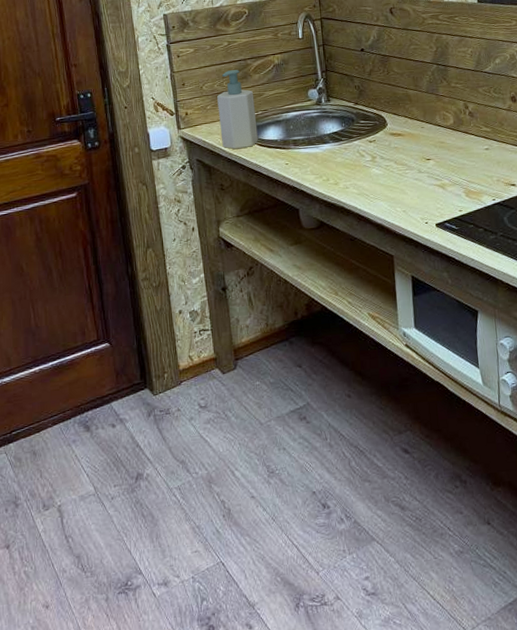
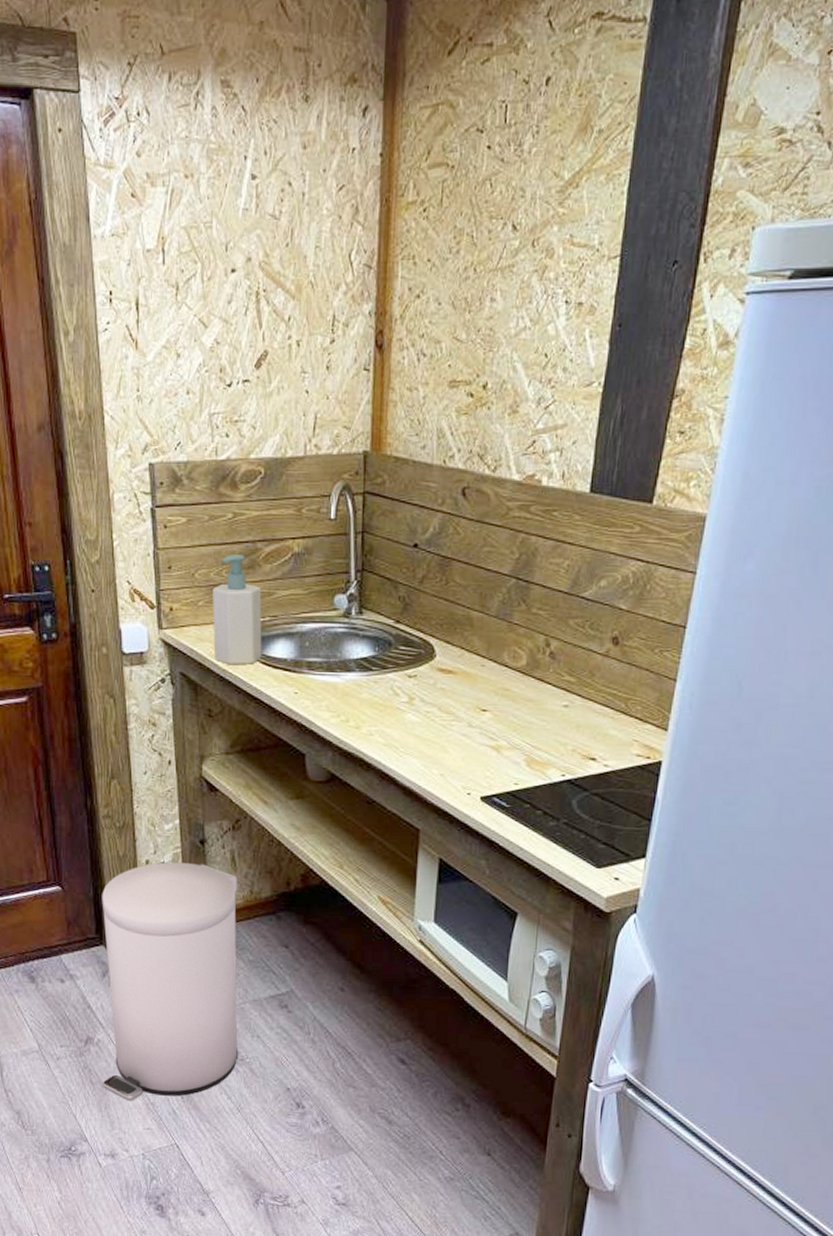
pedal bin: none [144,307,269,528] -> present [102,862,239,1102]

